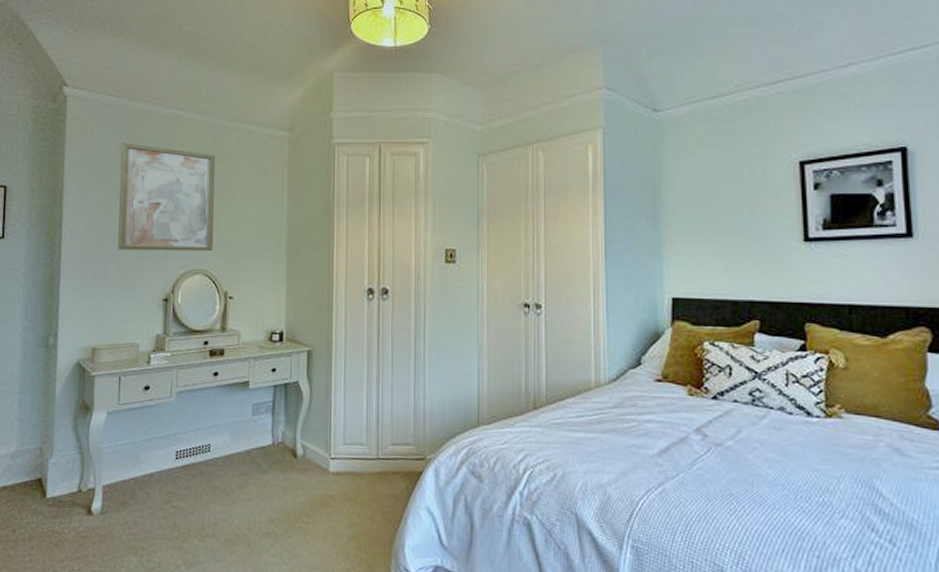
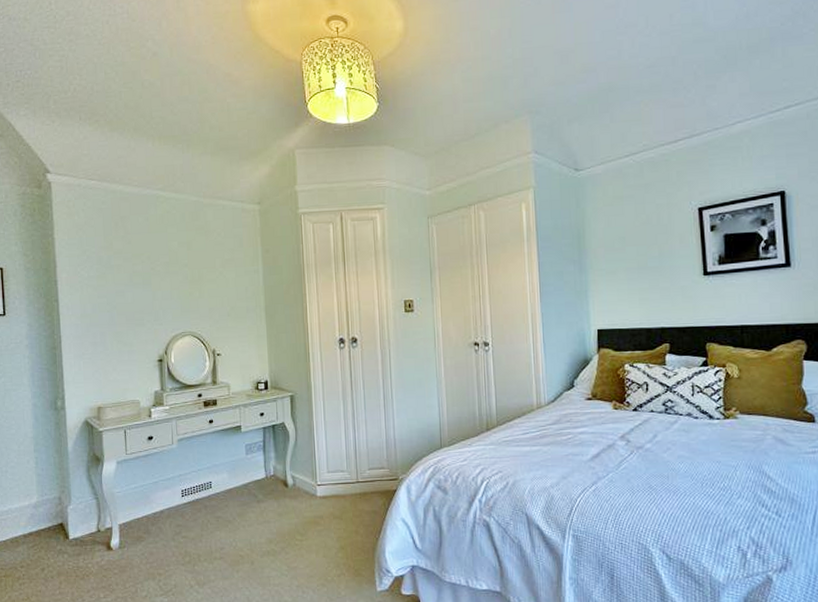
wall art: present [118,143,216,252] -> none [106,222,199,320]

